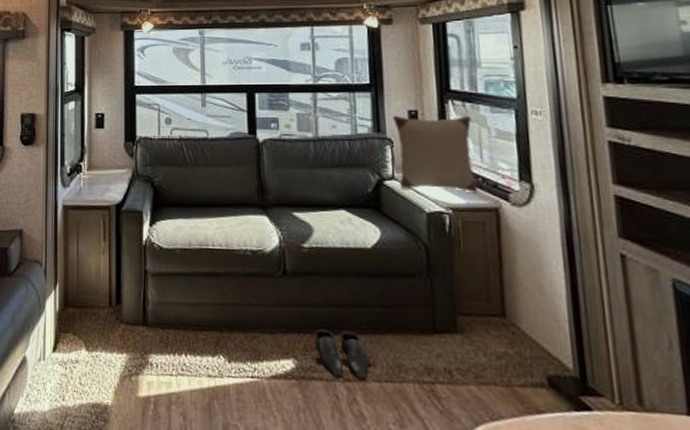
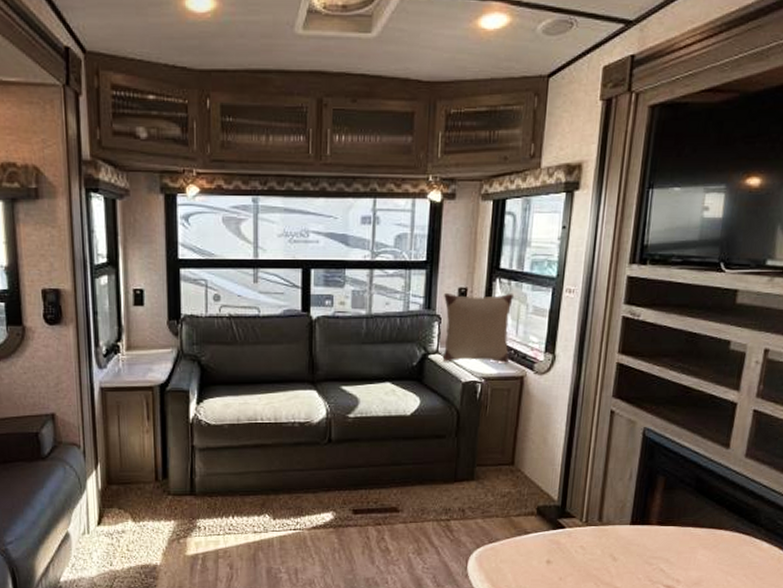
shoe: present [315,329,369,382] -> none [353,486,397,524]

